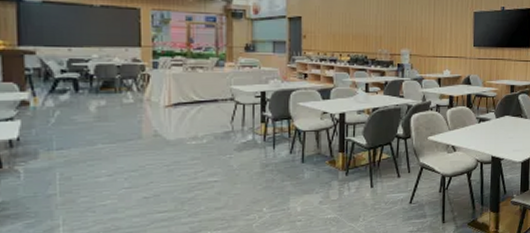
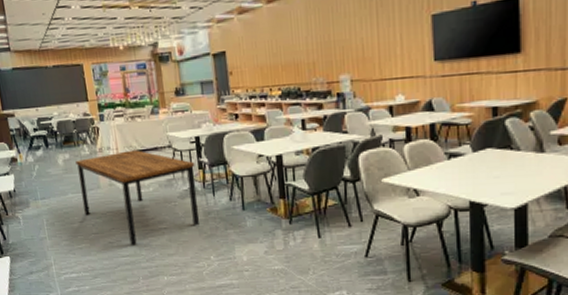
dining table: none [111,95,258,201] -> present [73,145,199,247]

